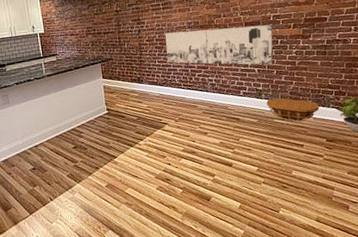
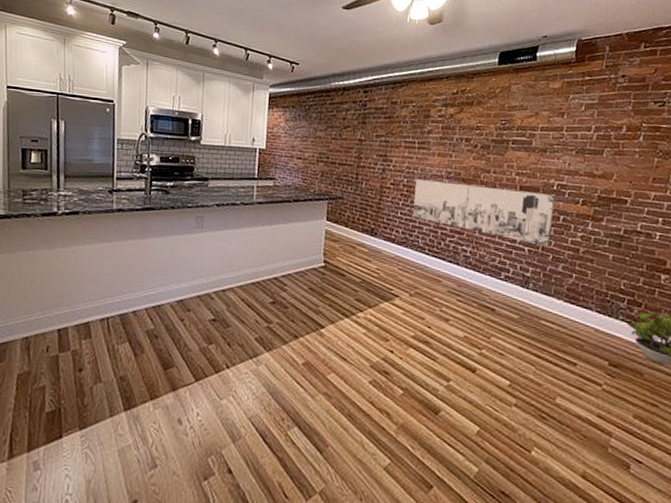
basket: present [266,98,320,121] -> none [534,291,604,331]

